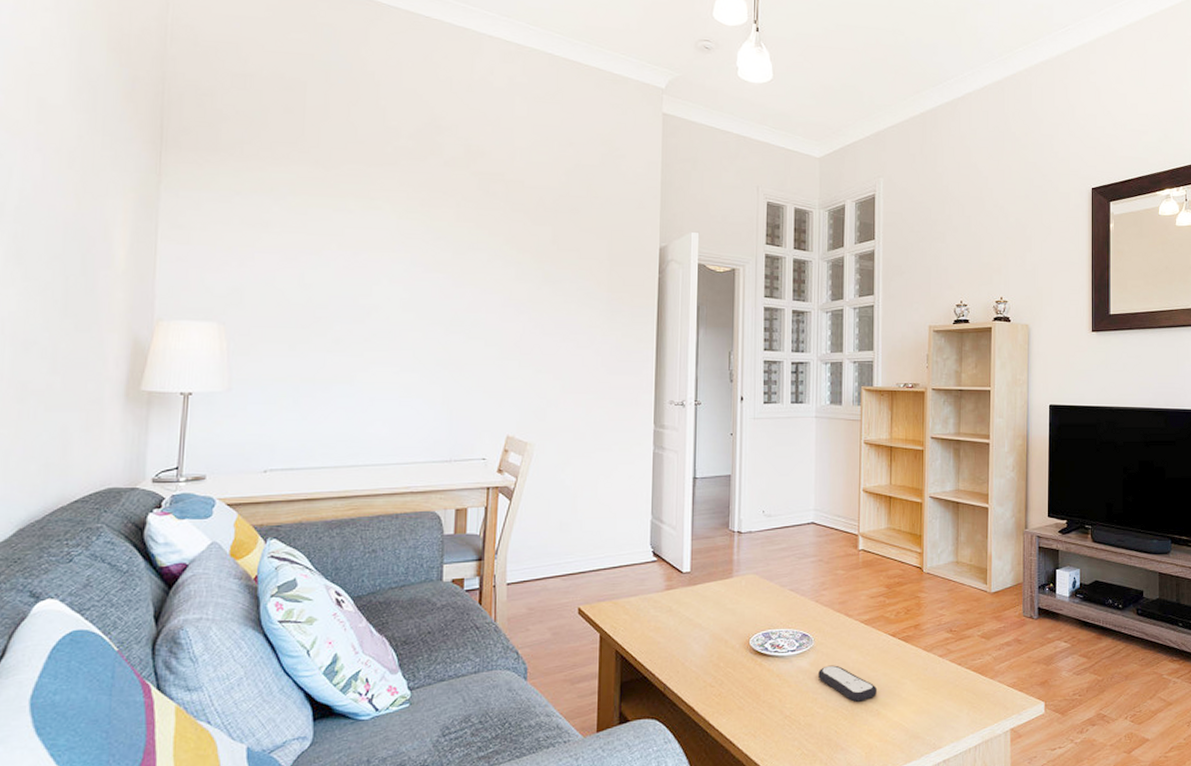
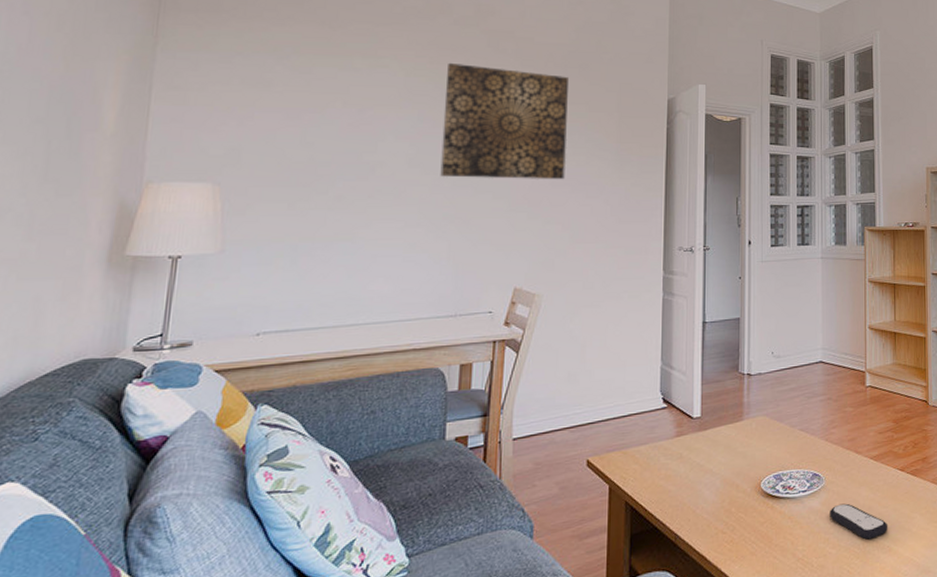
wall art: none [433,205,559,329] -> present [440,62,568,180]

